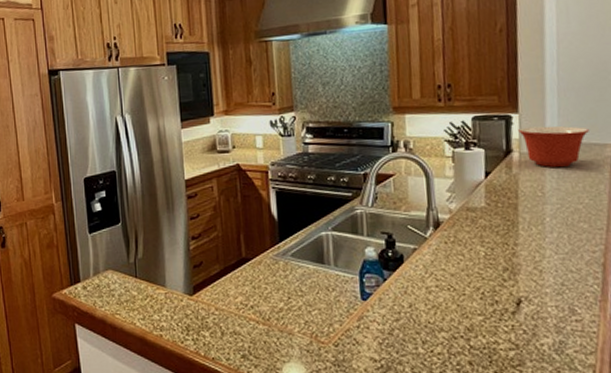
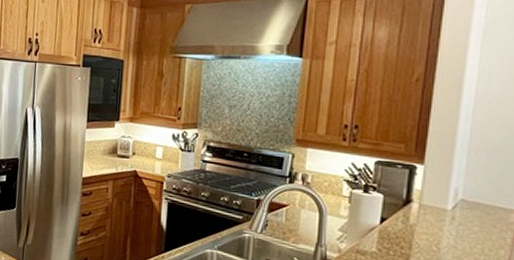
mixing bowl: present [518,125,589,168] -> none [421,179,496,227]

